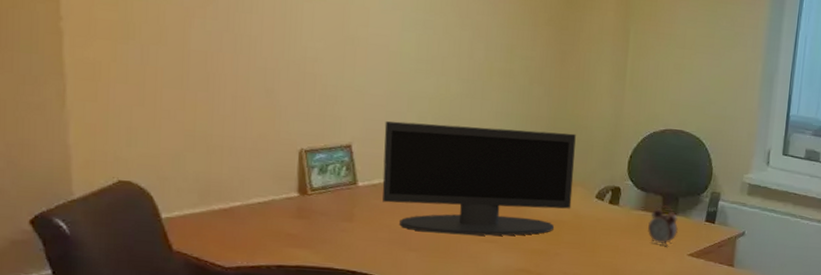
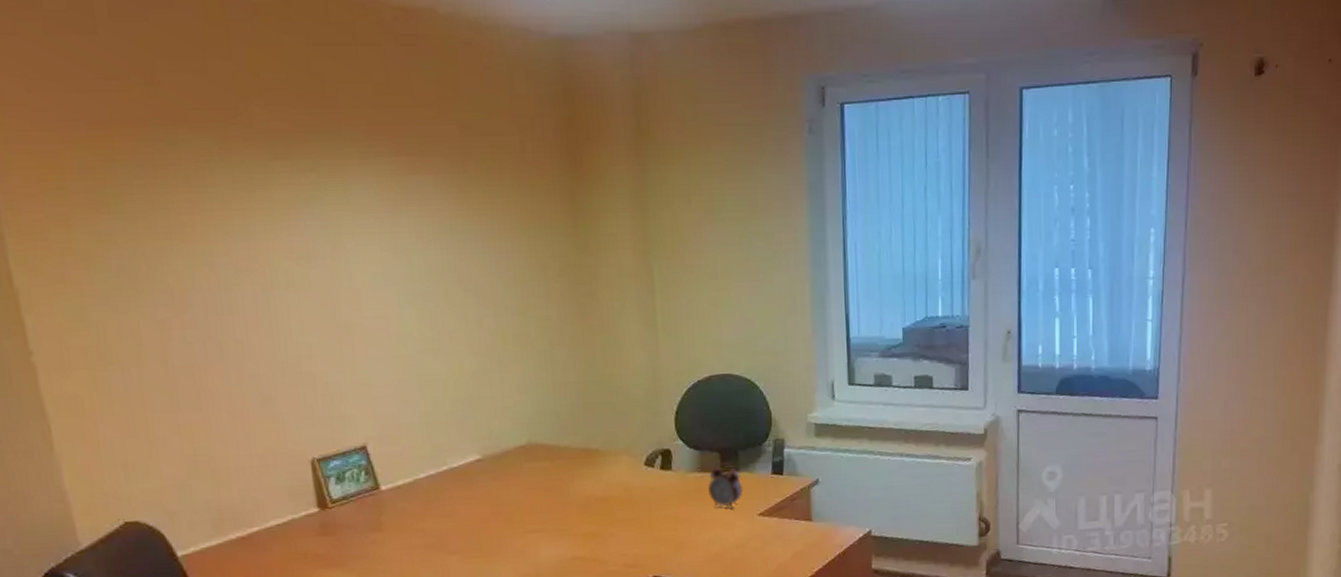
monitor: present [382,121,576,236] -> none [398,396,619,531]

